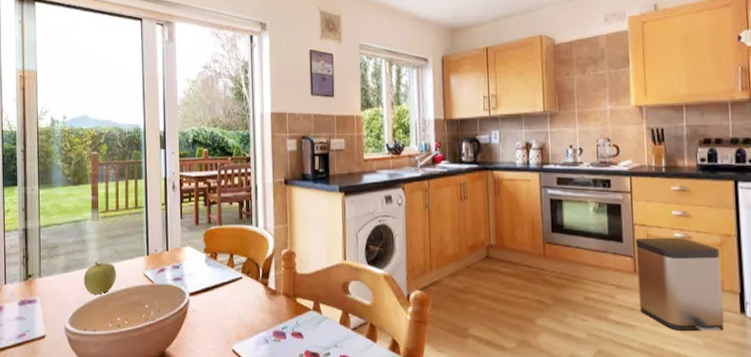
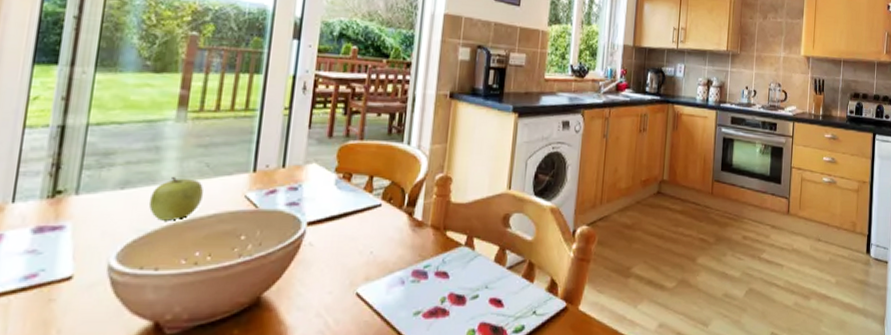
pedal bin: present [636,237,724,331] -> none [788,181,856,270]

